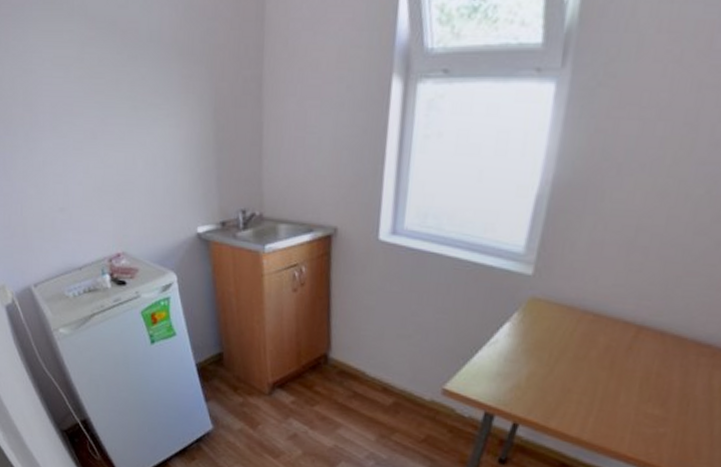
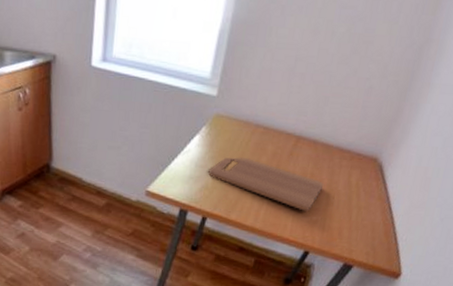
cutting board: none [521,350,675,422] -> present [208,157,324,212]

